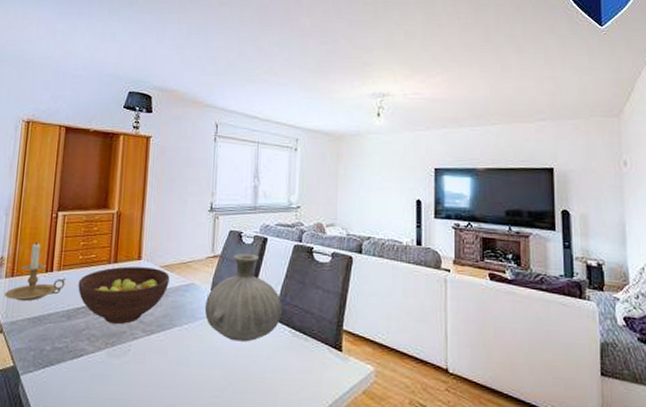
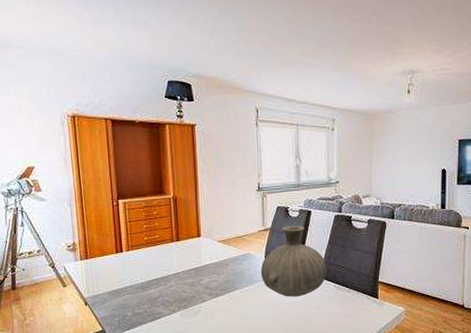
candle holder: present [5,242,65,302] -> none [83,227,136,279]
fruit bowl: present [78,266,170,325] -> none [147,243,228,292]

